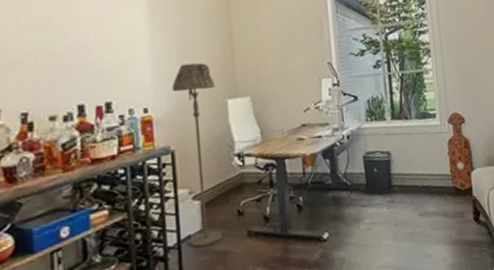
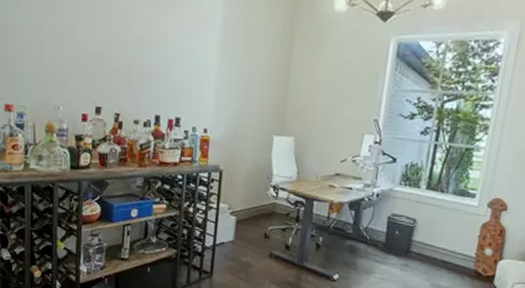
floor lamp: present [171,63,224,248] -> none [222,96,266,255]

